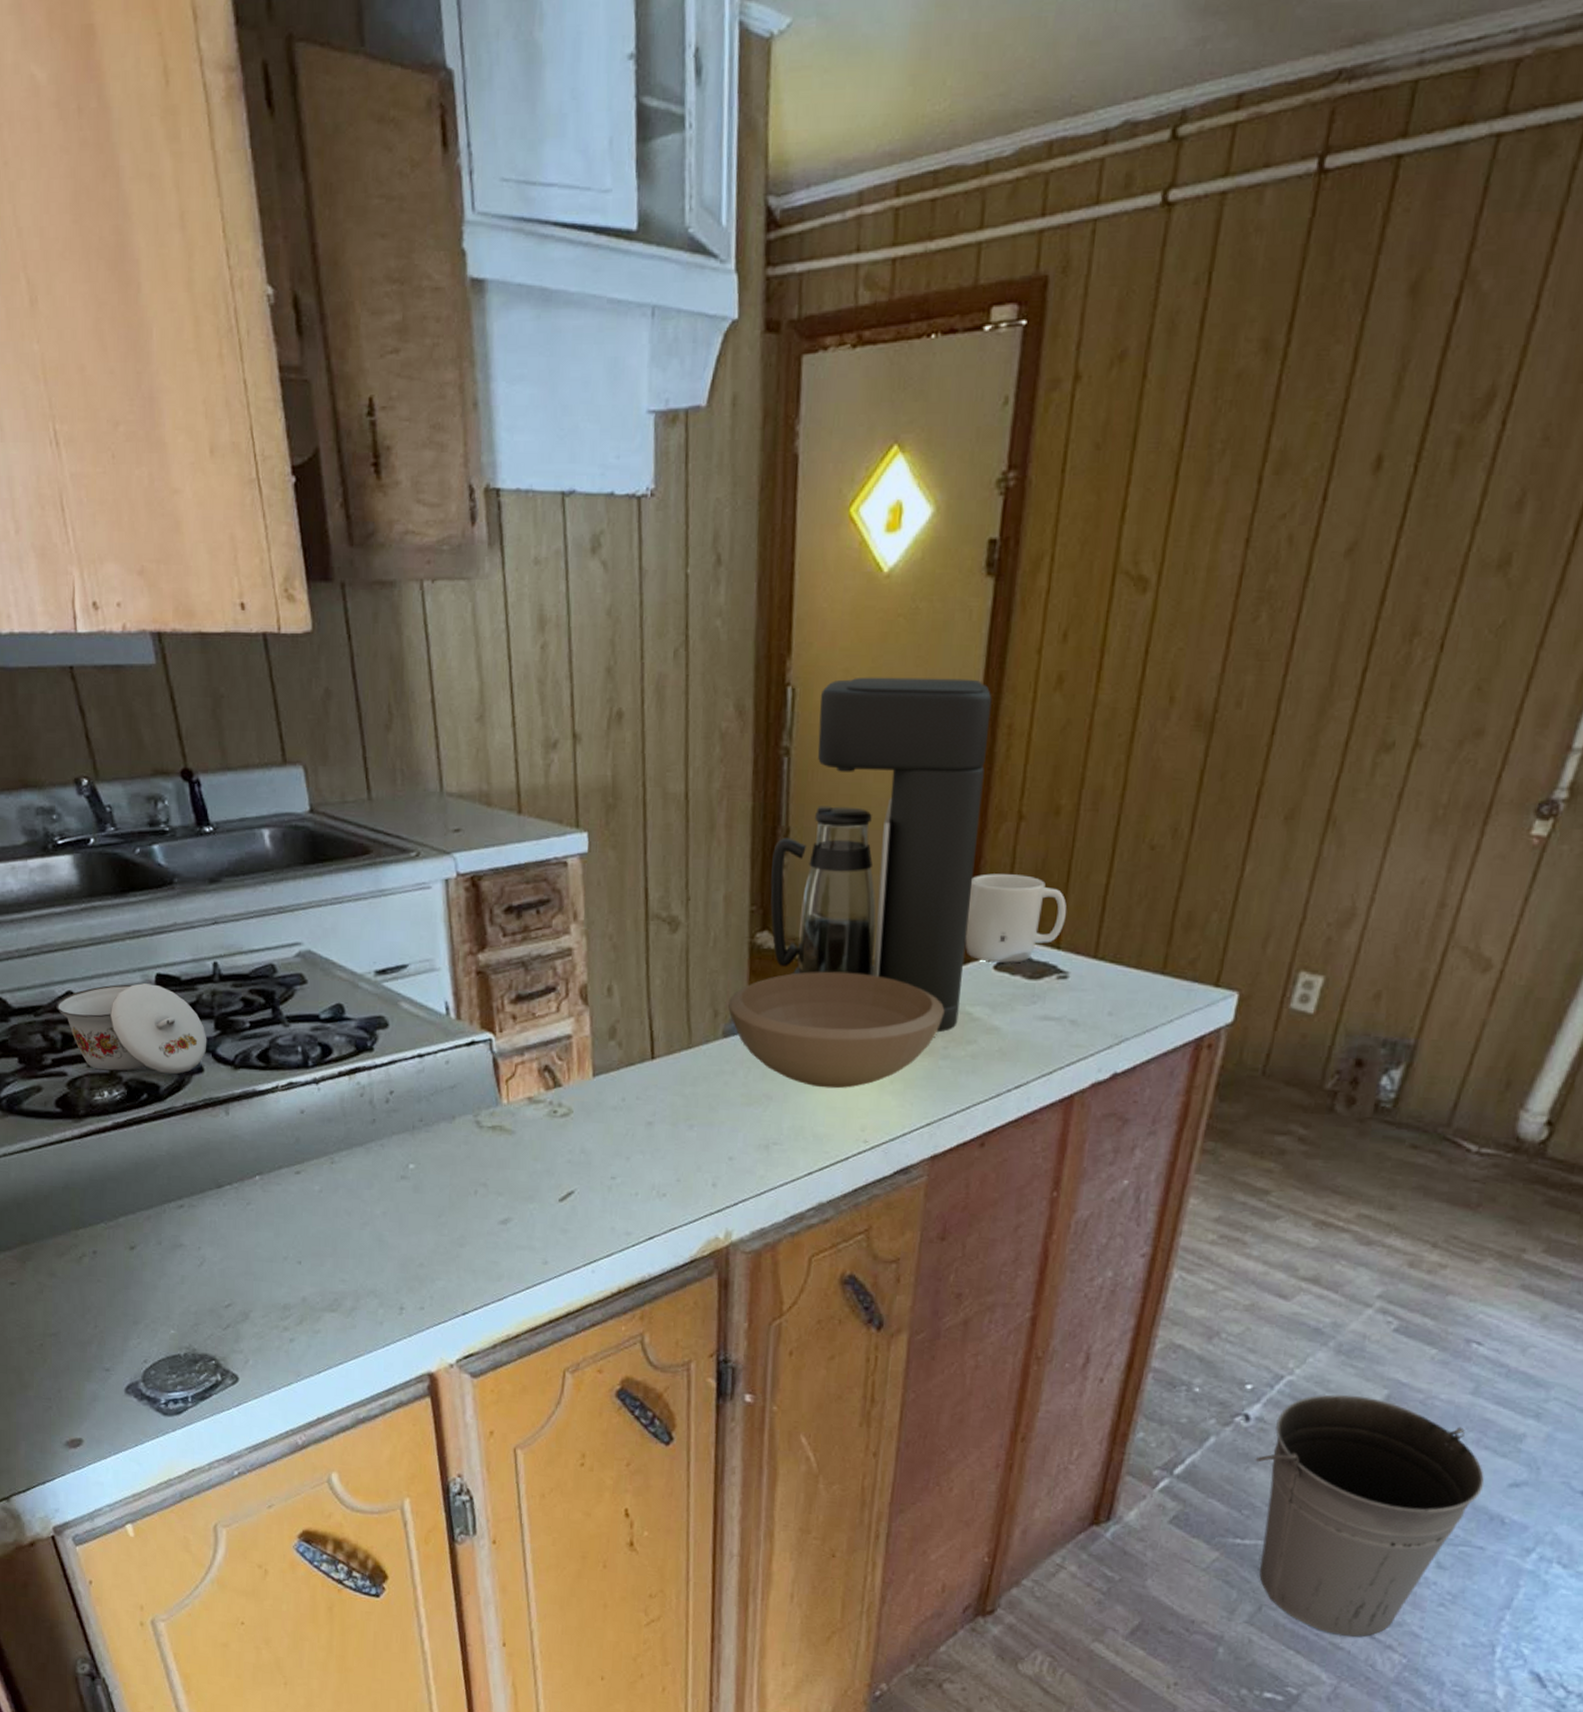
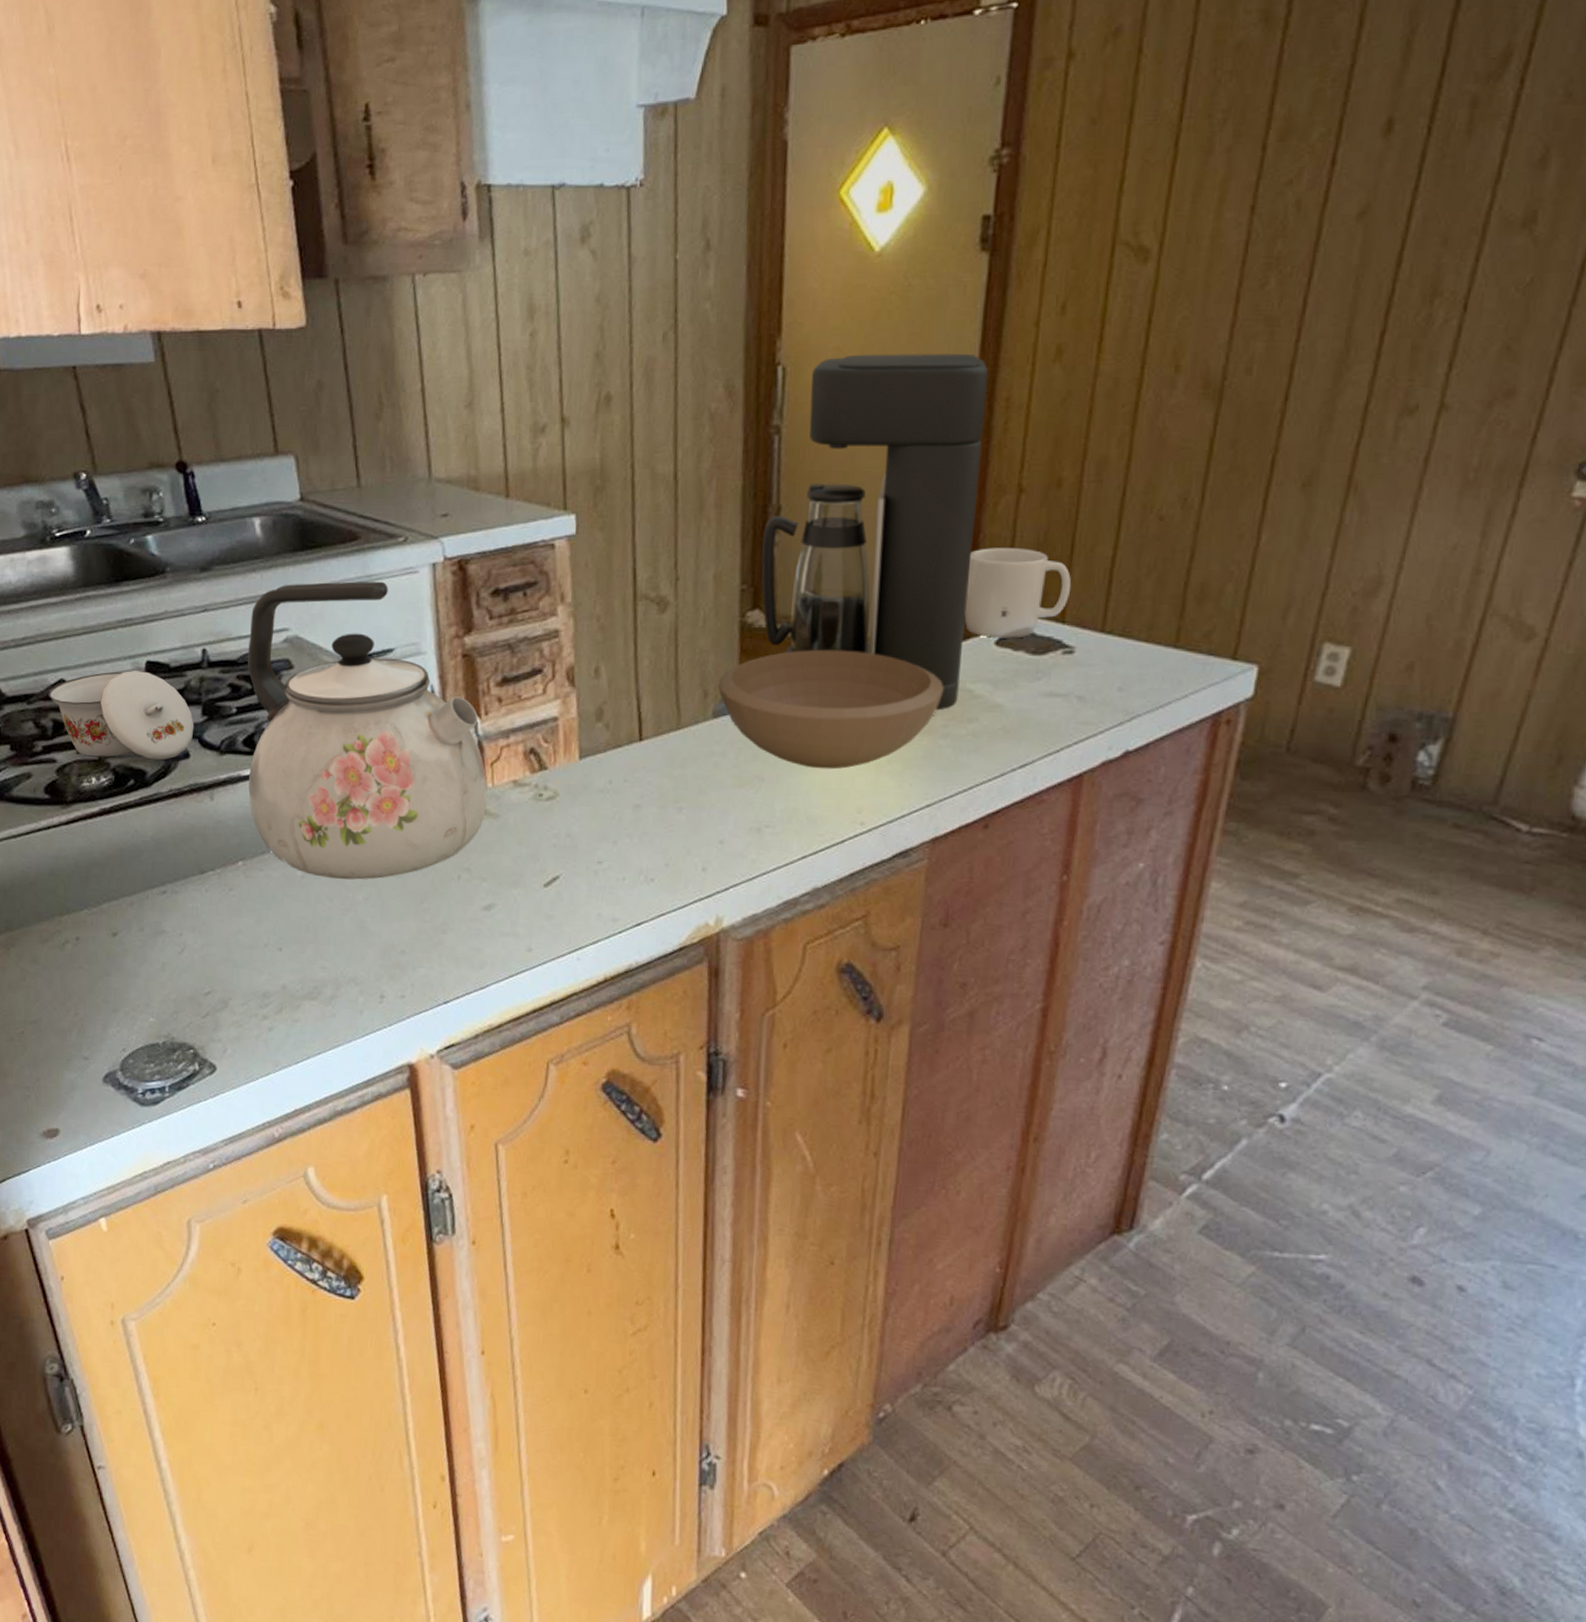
kettle: none [260,896,503,1194] -> present [247,581,488,880]
bucket: present [1255,1394,1485,1637] -> none [1292,1094,1554,1365]

